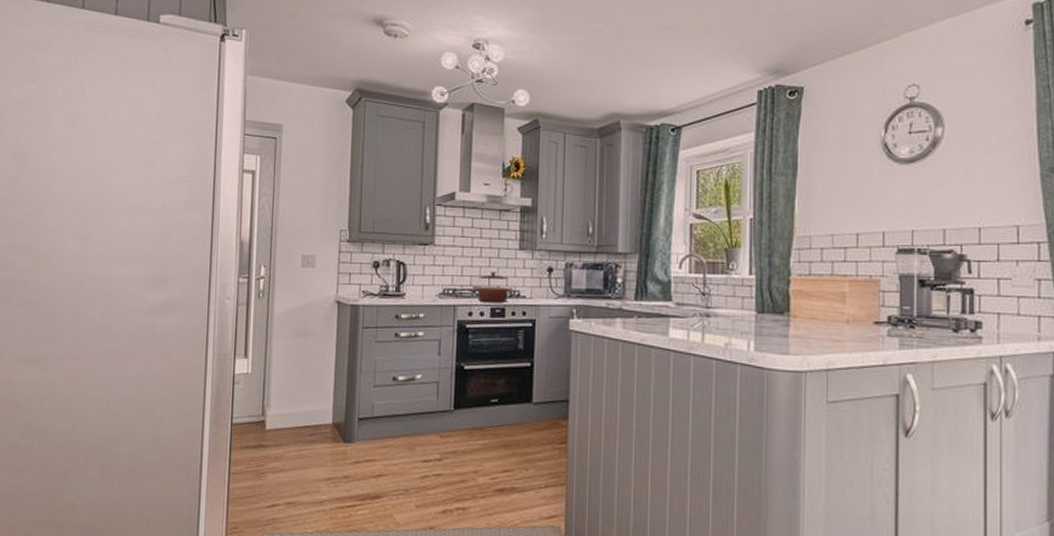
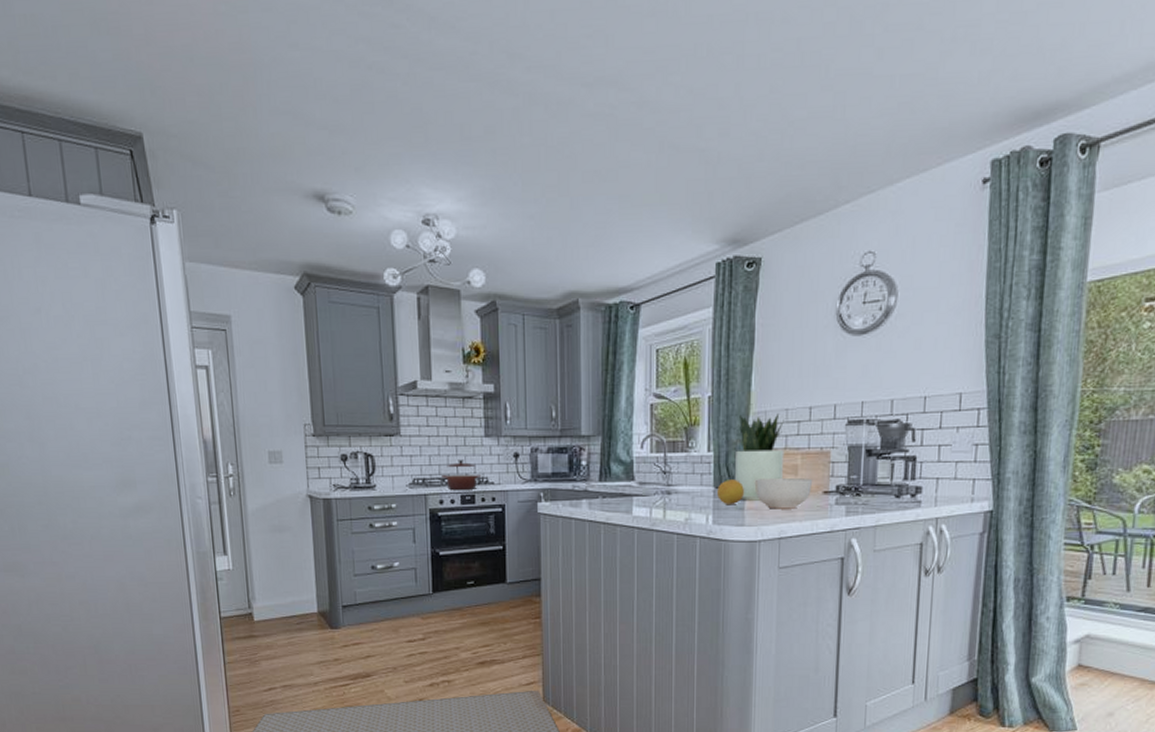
fruit: none [760,304,789,332] -> present [717,479,745,506]
planter: none [779,238,831,328] -> present [735,414,785,501]
bowl: none [799,305,863,339] -> present [754,478,813,509]

